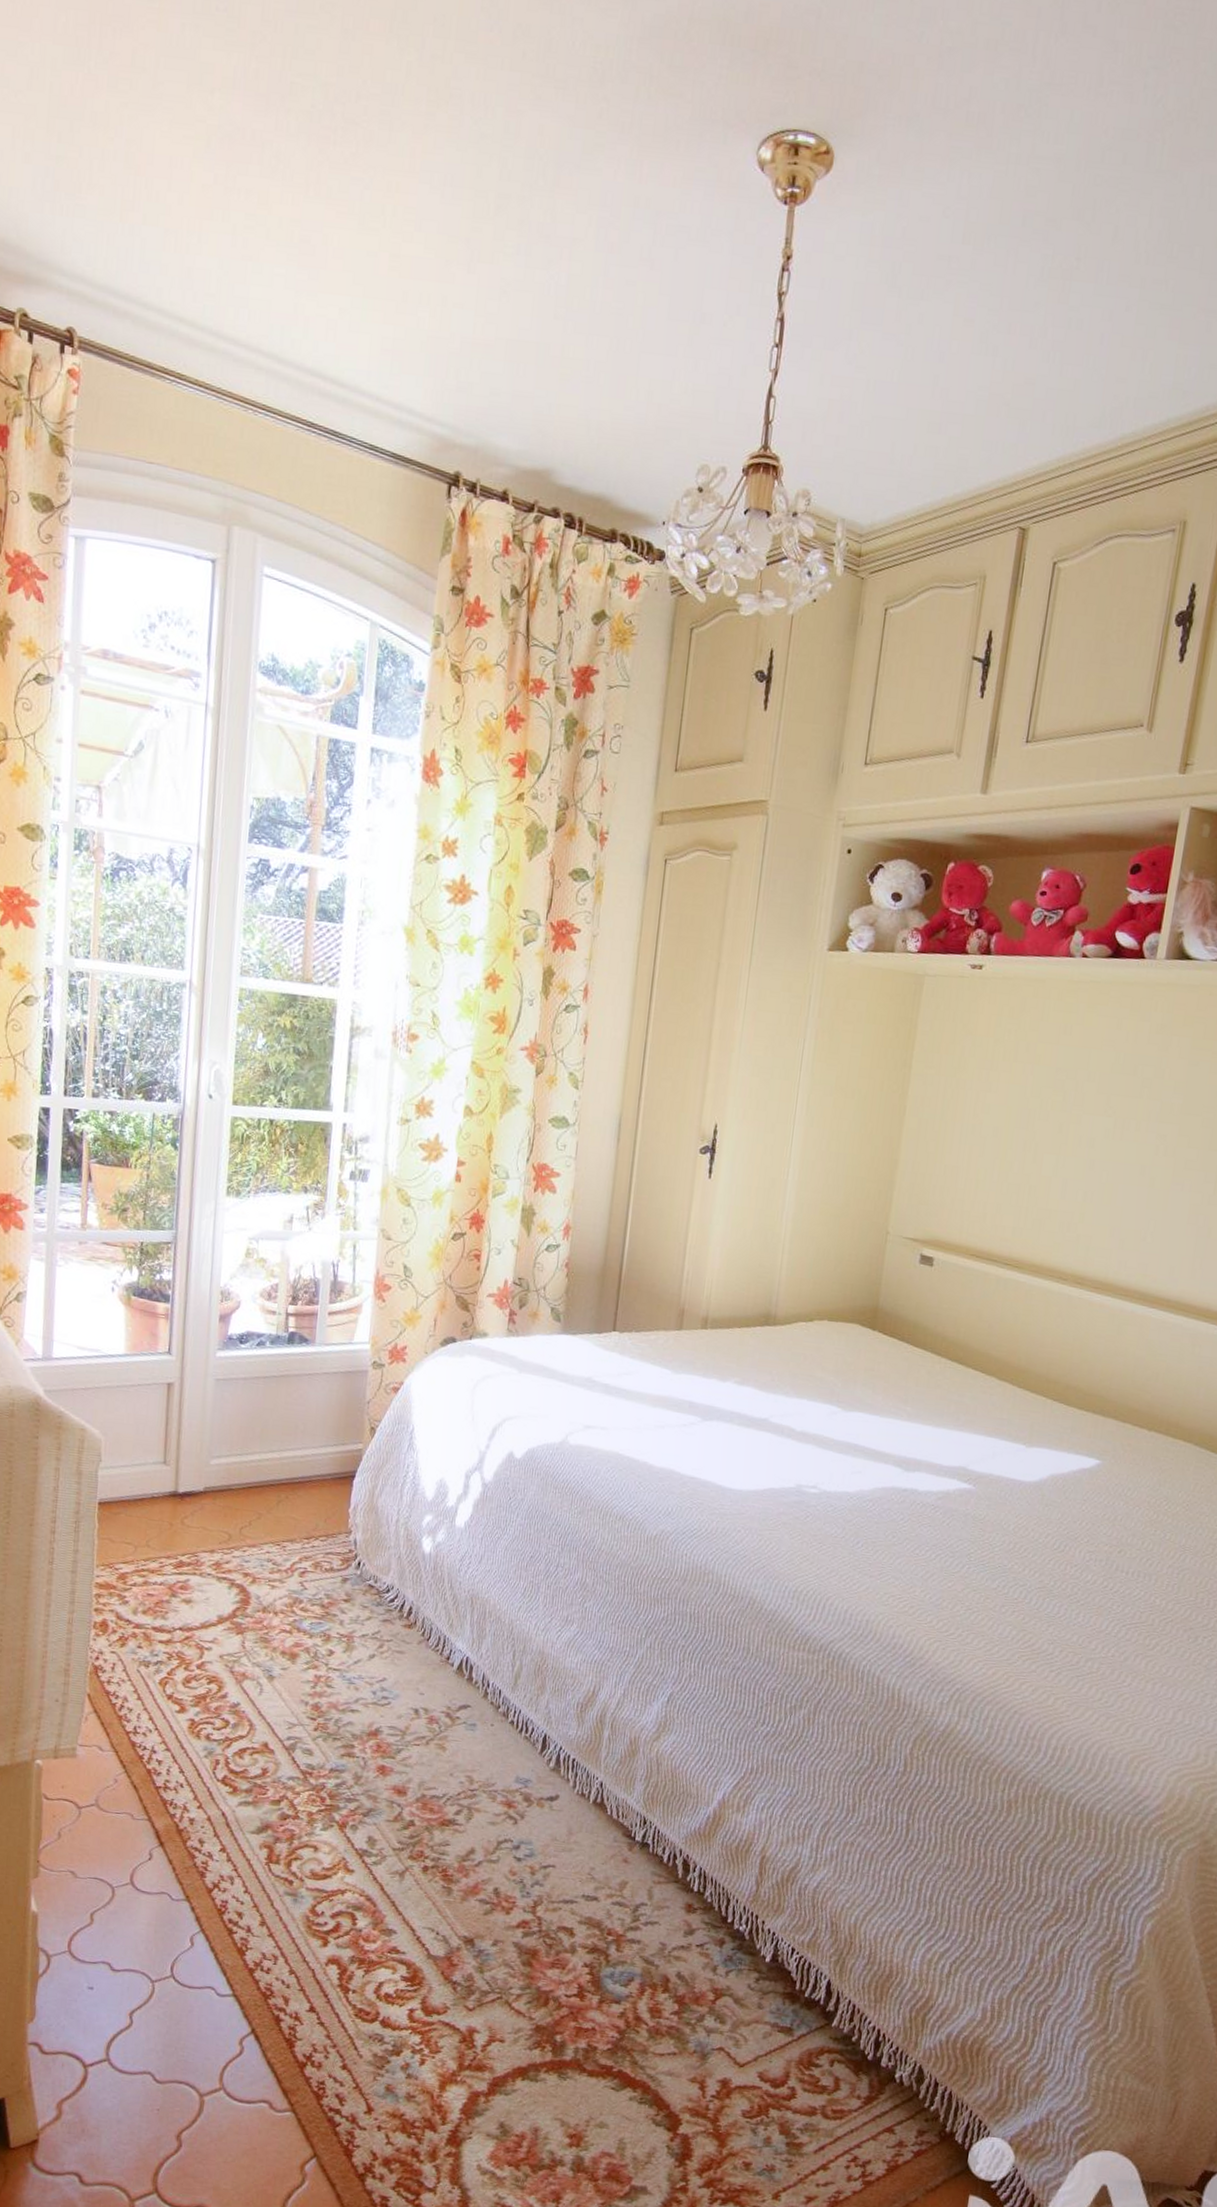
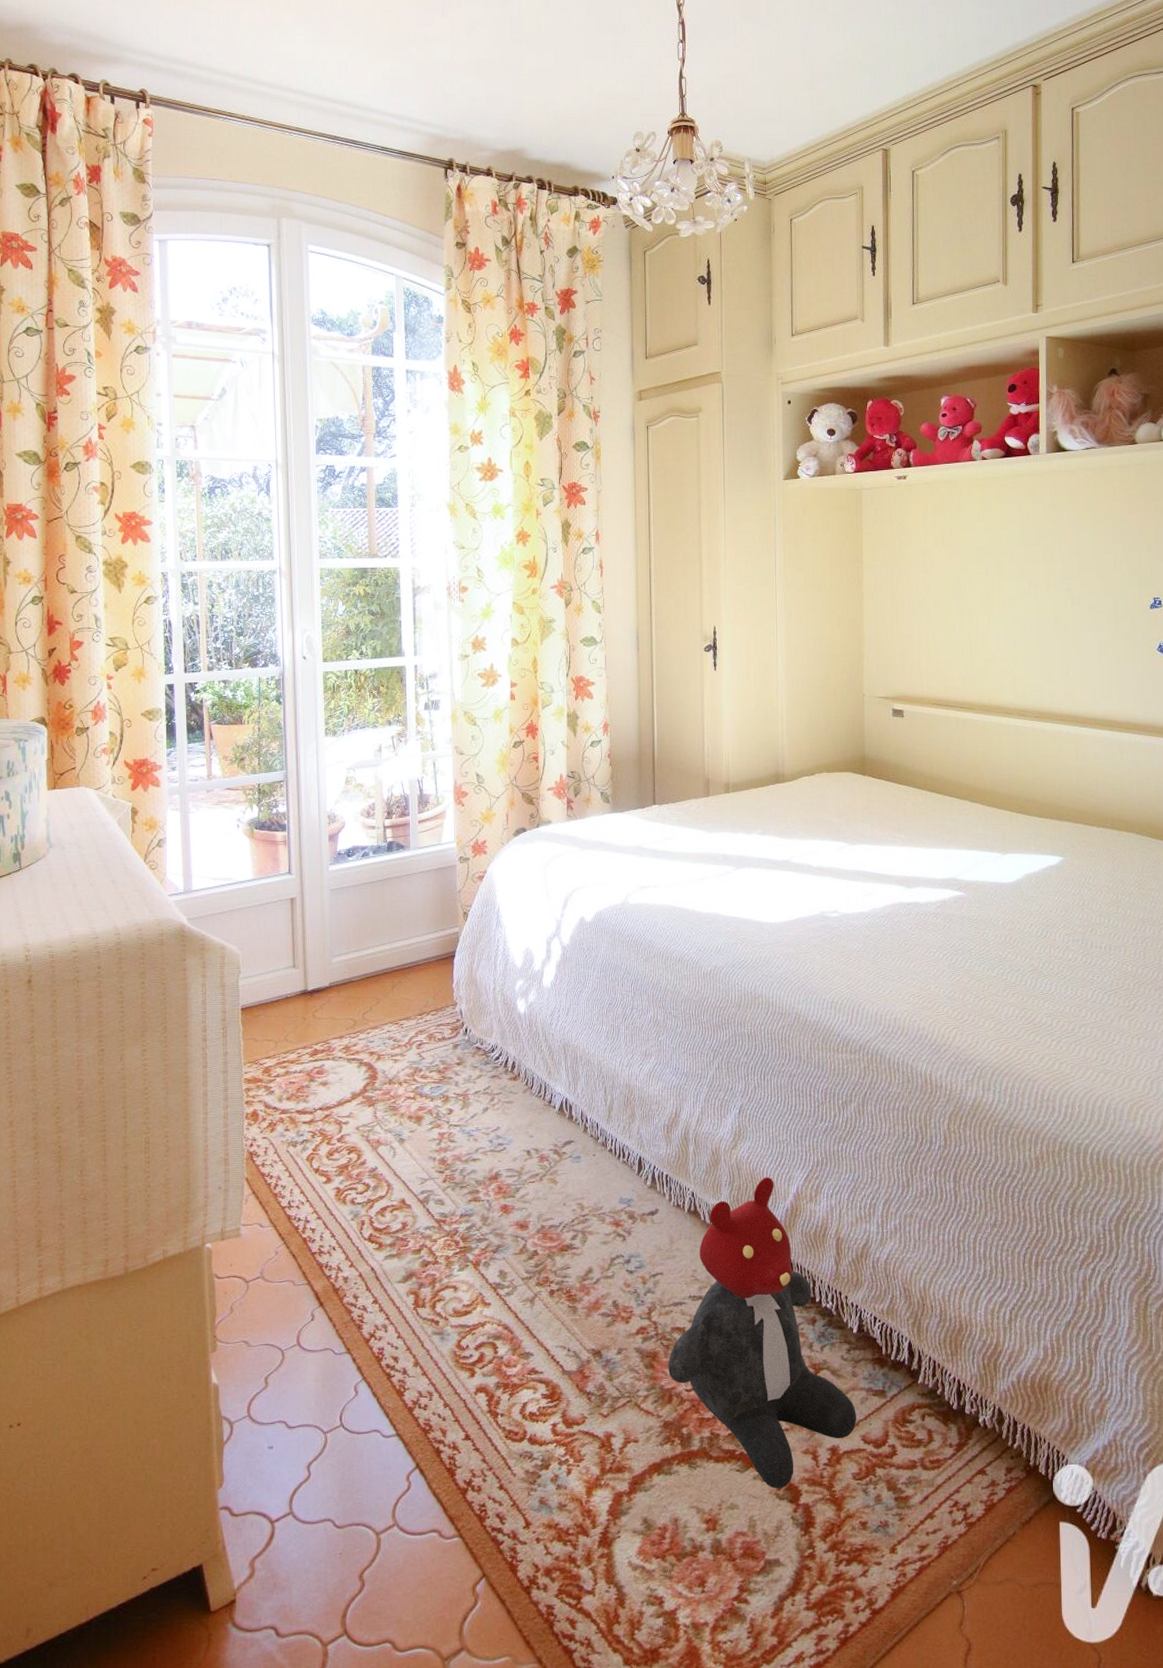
teddy bear: none [548,1777,756,2115] -> present [668,1177,856,1489]

